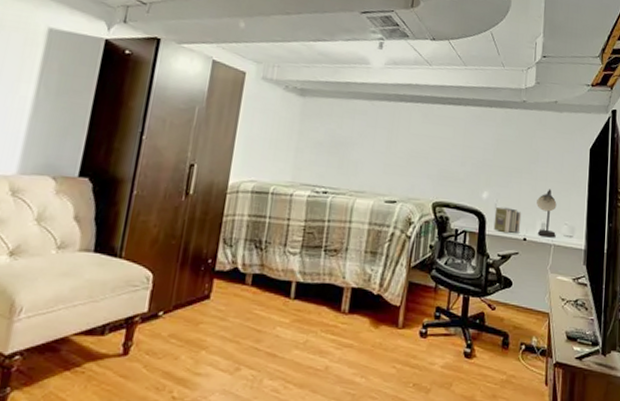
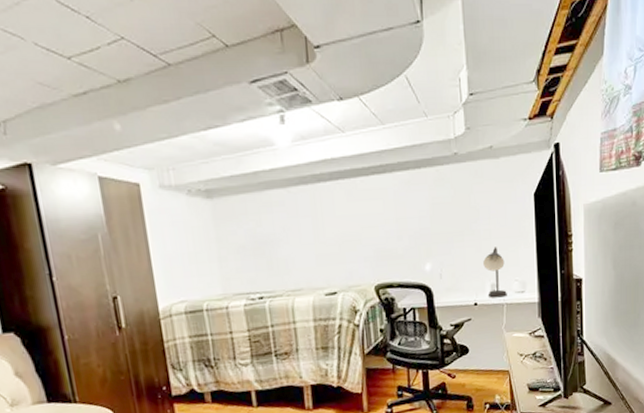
books: present [493,206,522,234] -> none [440,275,470,302]

